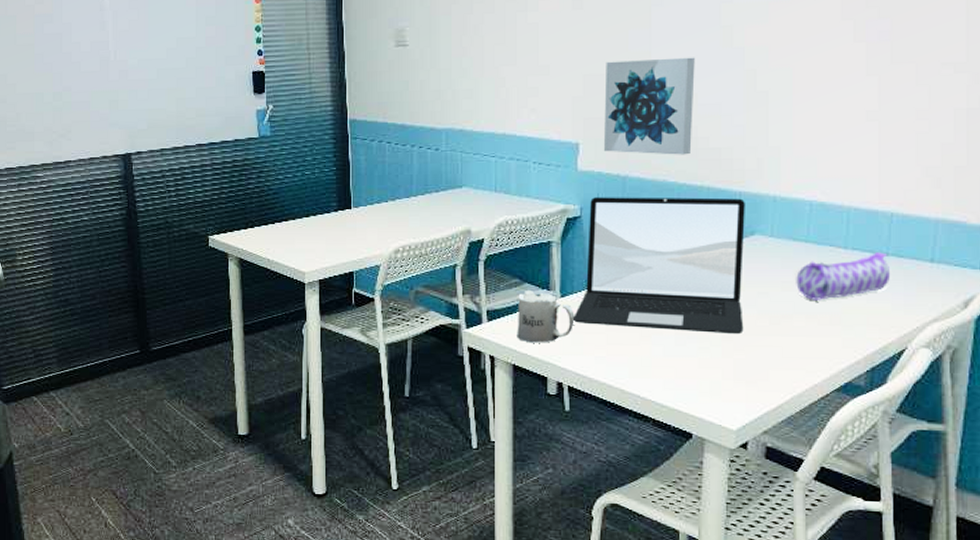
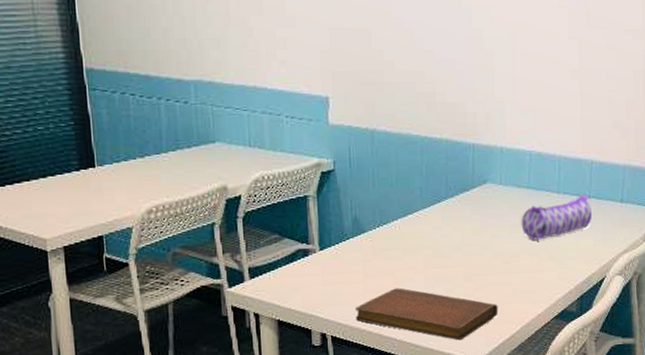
mug: present [517,289,575,343] -> none [278,244,334,297]
laptop: present [572,197,745,335] -> none [332,149,481,275]
notebook: none [596,342,763,405] -> present [356,288,498,341]
wall art: present [604,57,695,155] -> none [350,15,431,109]

